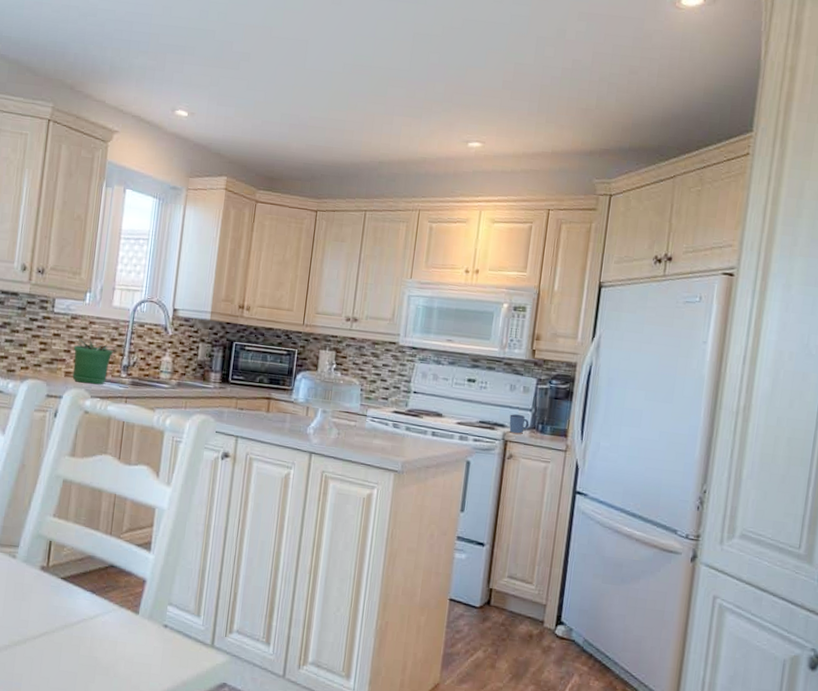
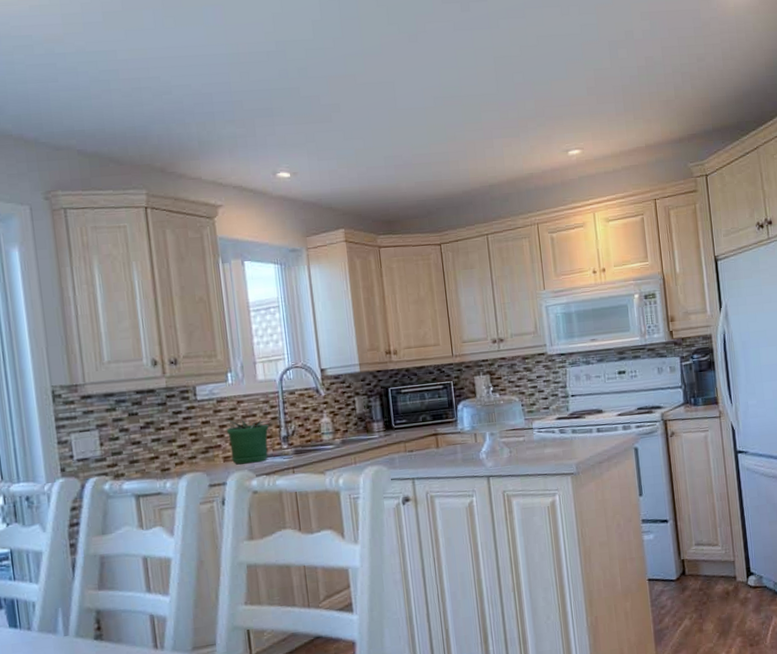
mug: present [509,414,529,435] -> none [663,393,682,413]

